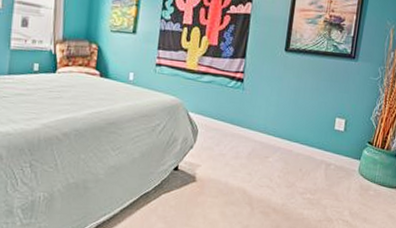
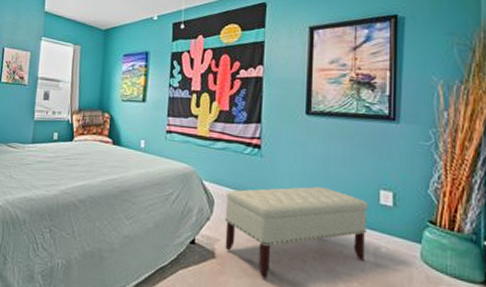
bench: none [205,115,326,197] -> present [225,186,369,279]

